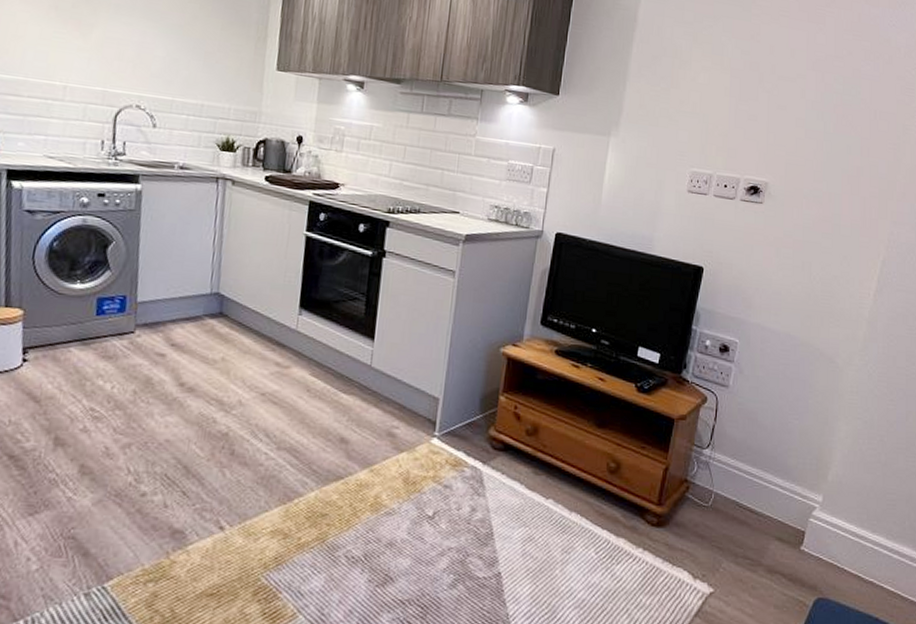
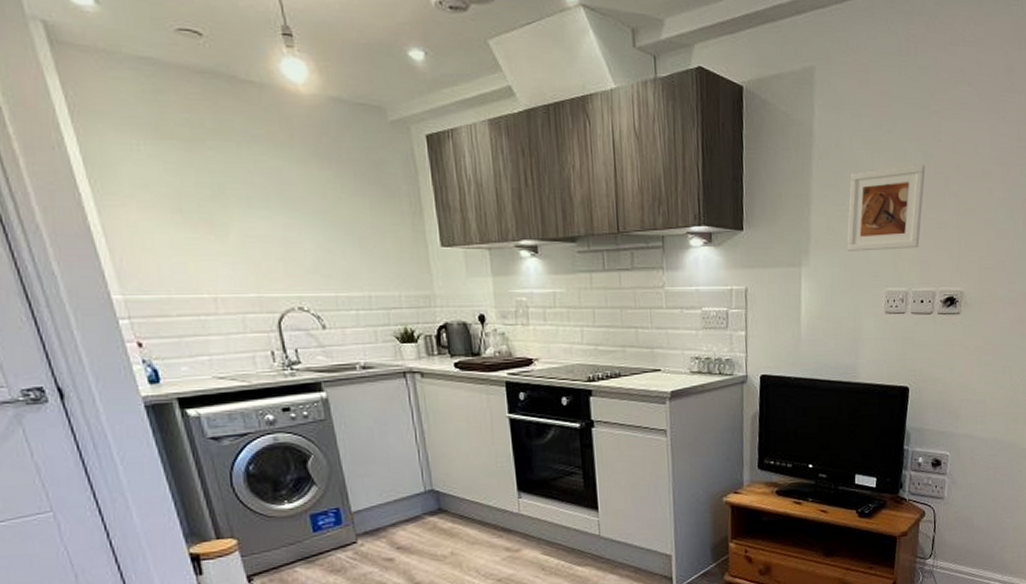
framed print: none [657,58,742,136] -> present [847,165,926,251]

